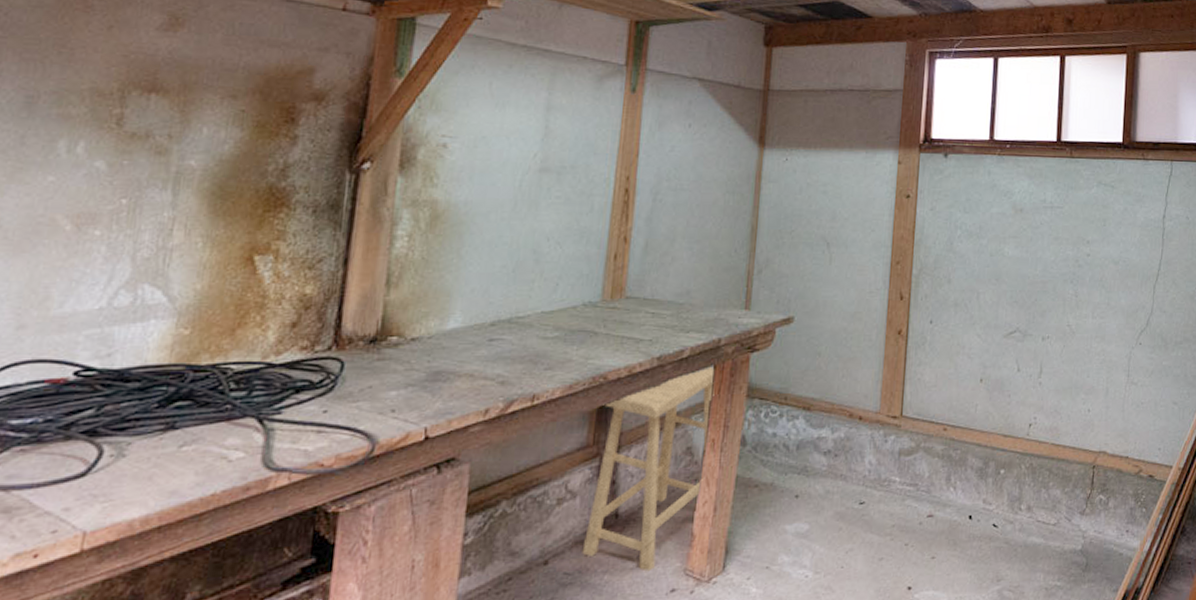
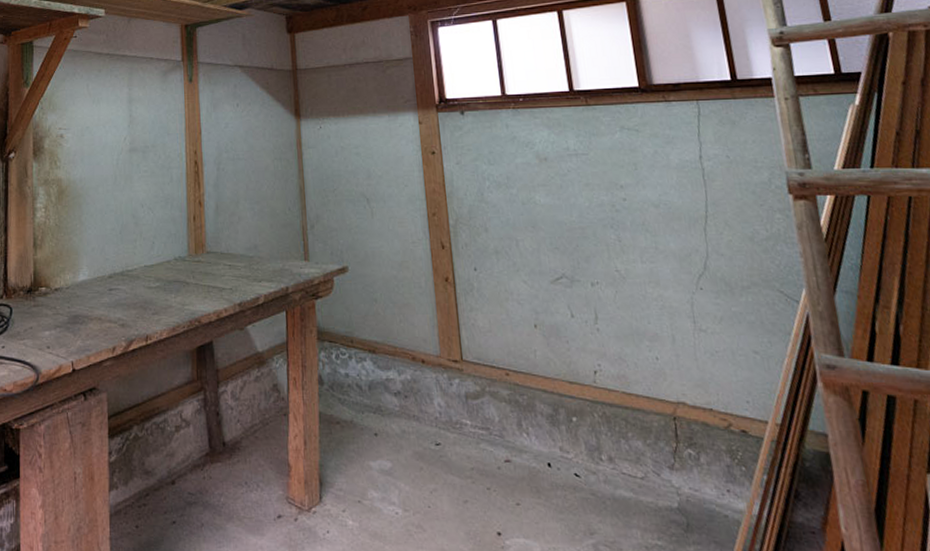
stool: present [582,366,715,572] -> none [200,312,292,497]

